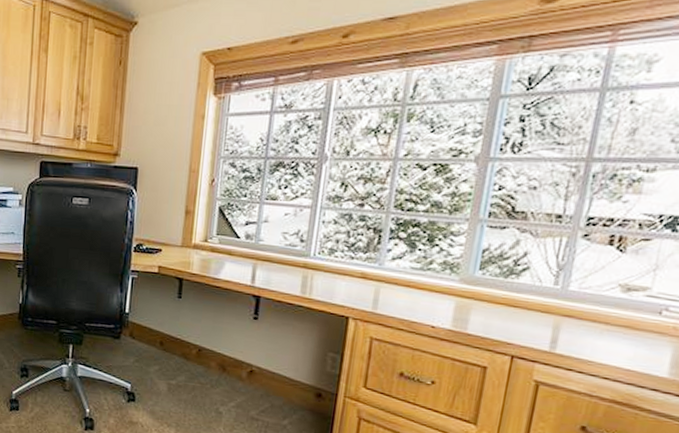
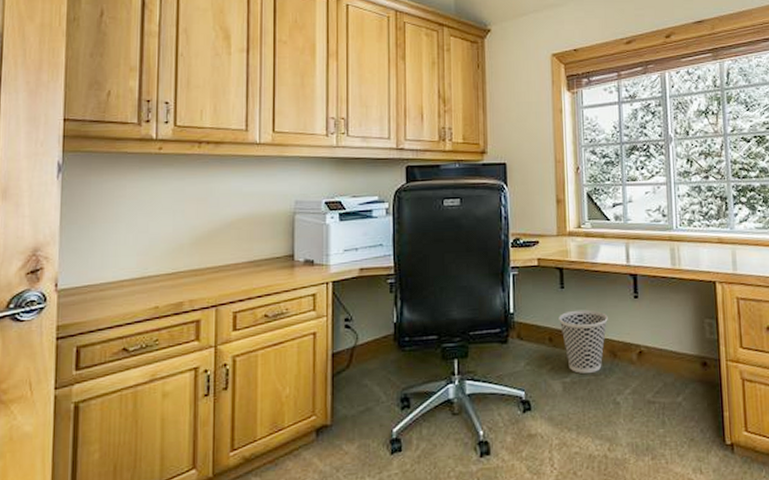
wastebasket: none [172,320,223,381] -> present [559,309,608,373]

